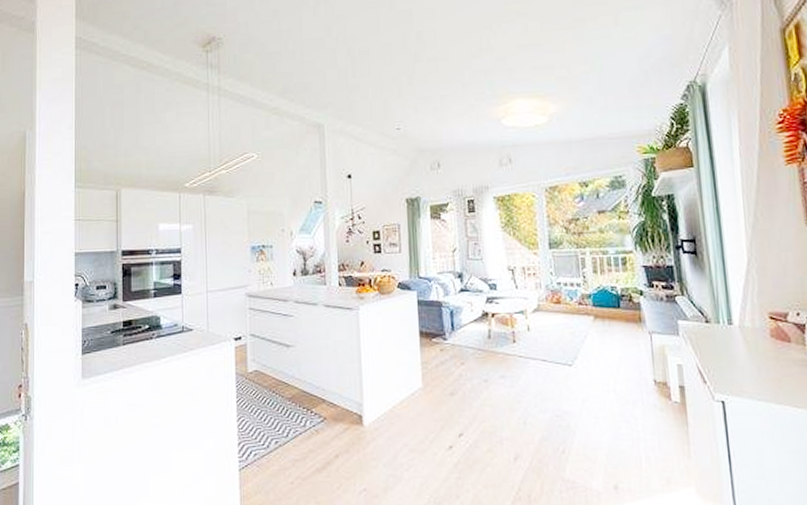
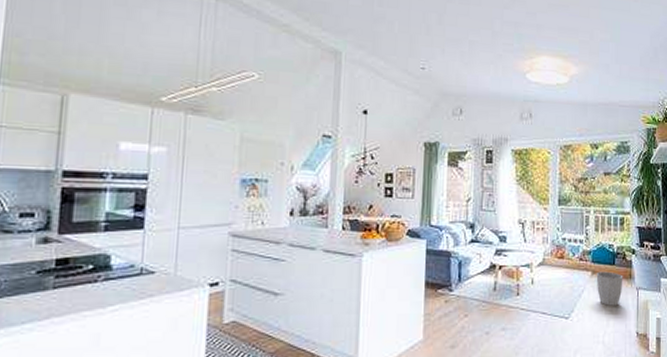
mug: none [599,315,632,352] -> present [596,271,623,306]

